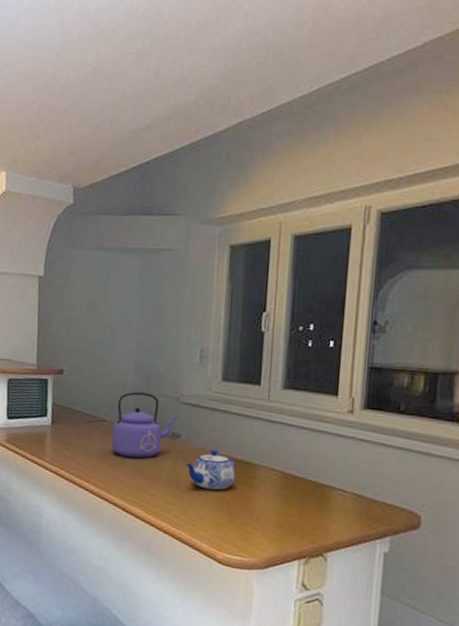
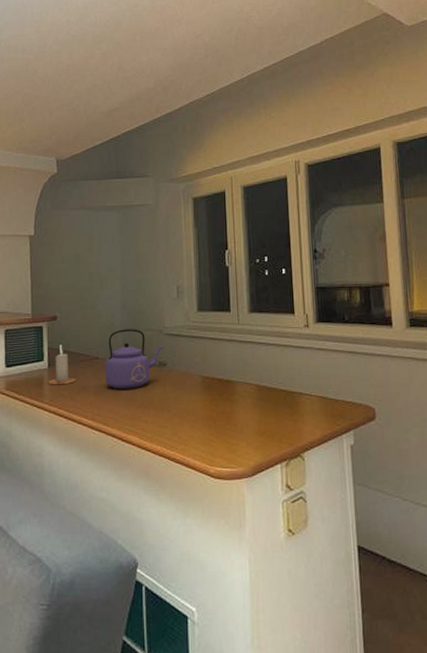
candle: none [51,401,80,445] -> present [49,345,76,385]
teapot: present [185,449,236,490] -> none [173,372,218,410]

